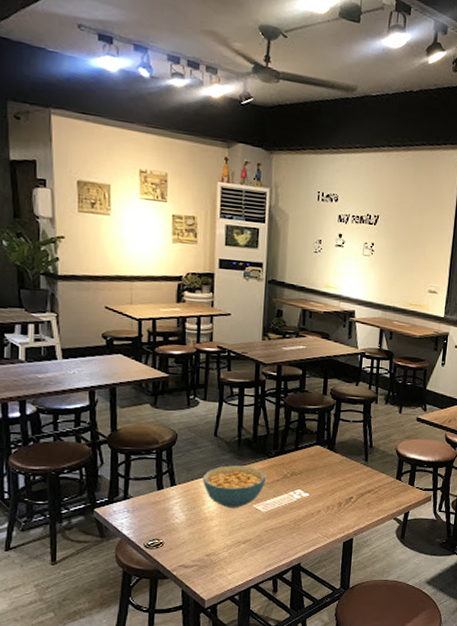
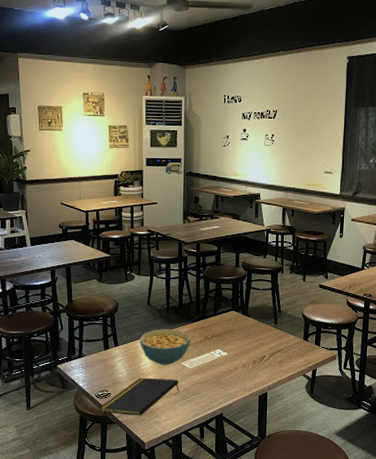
notepad: none [148,523,250,568] -> present [99,377,179,415]

